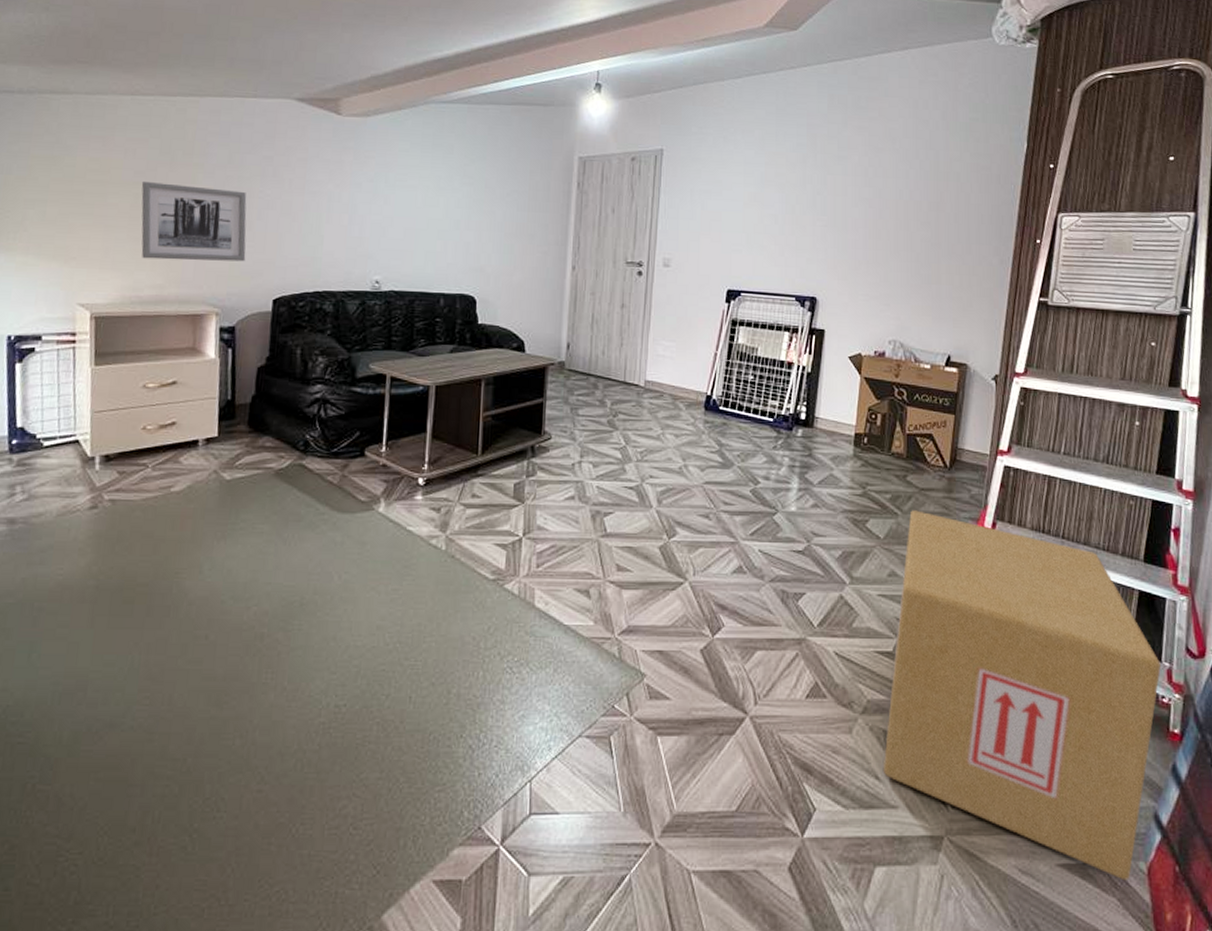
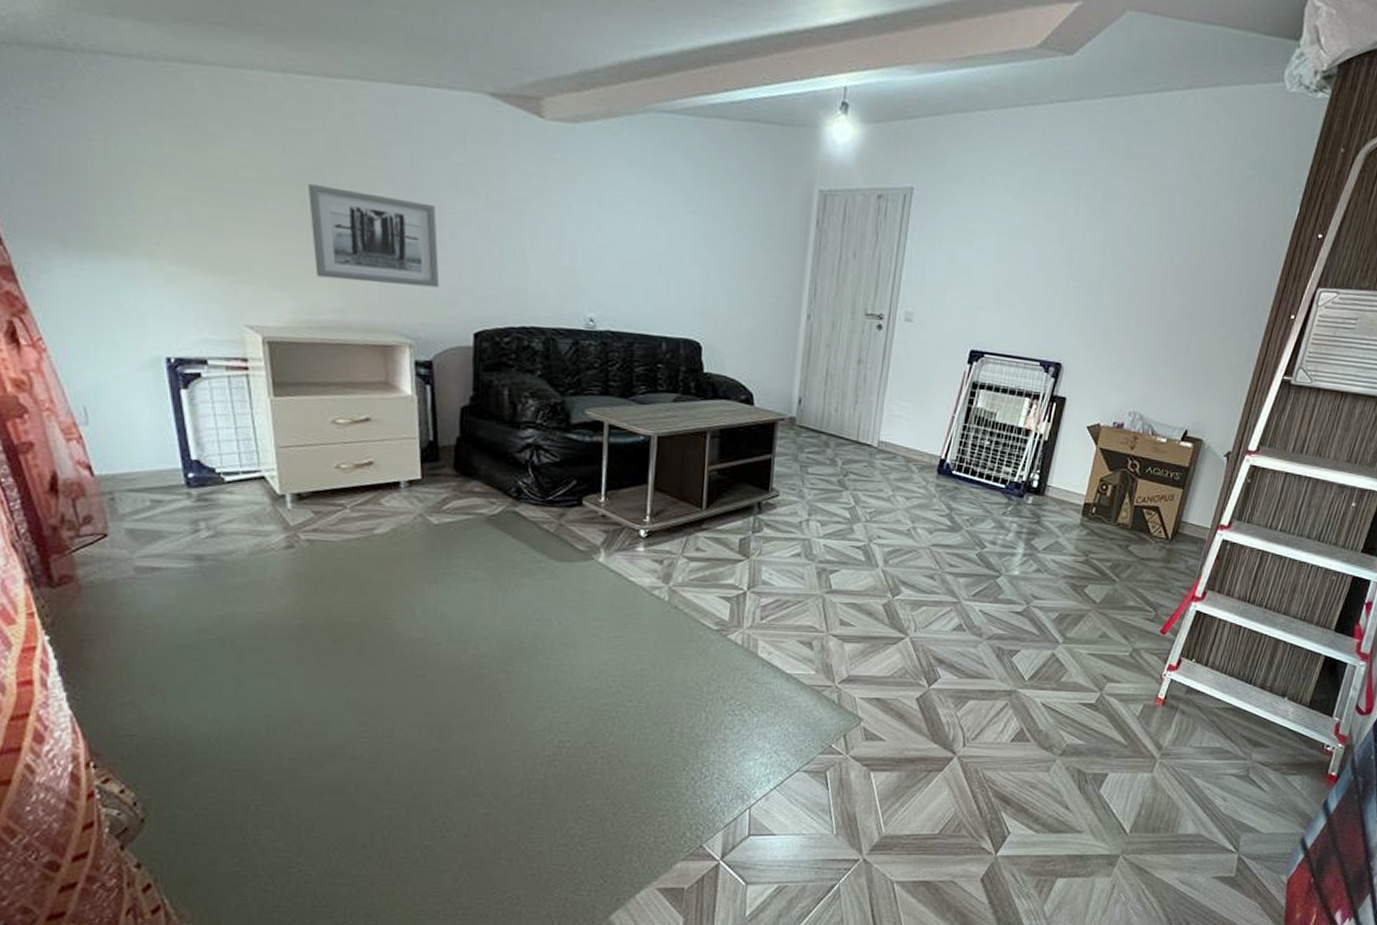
cardboard box: present [883,510,1161,881] -> none [1073,578,1332,889]

